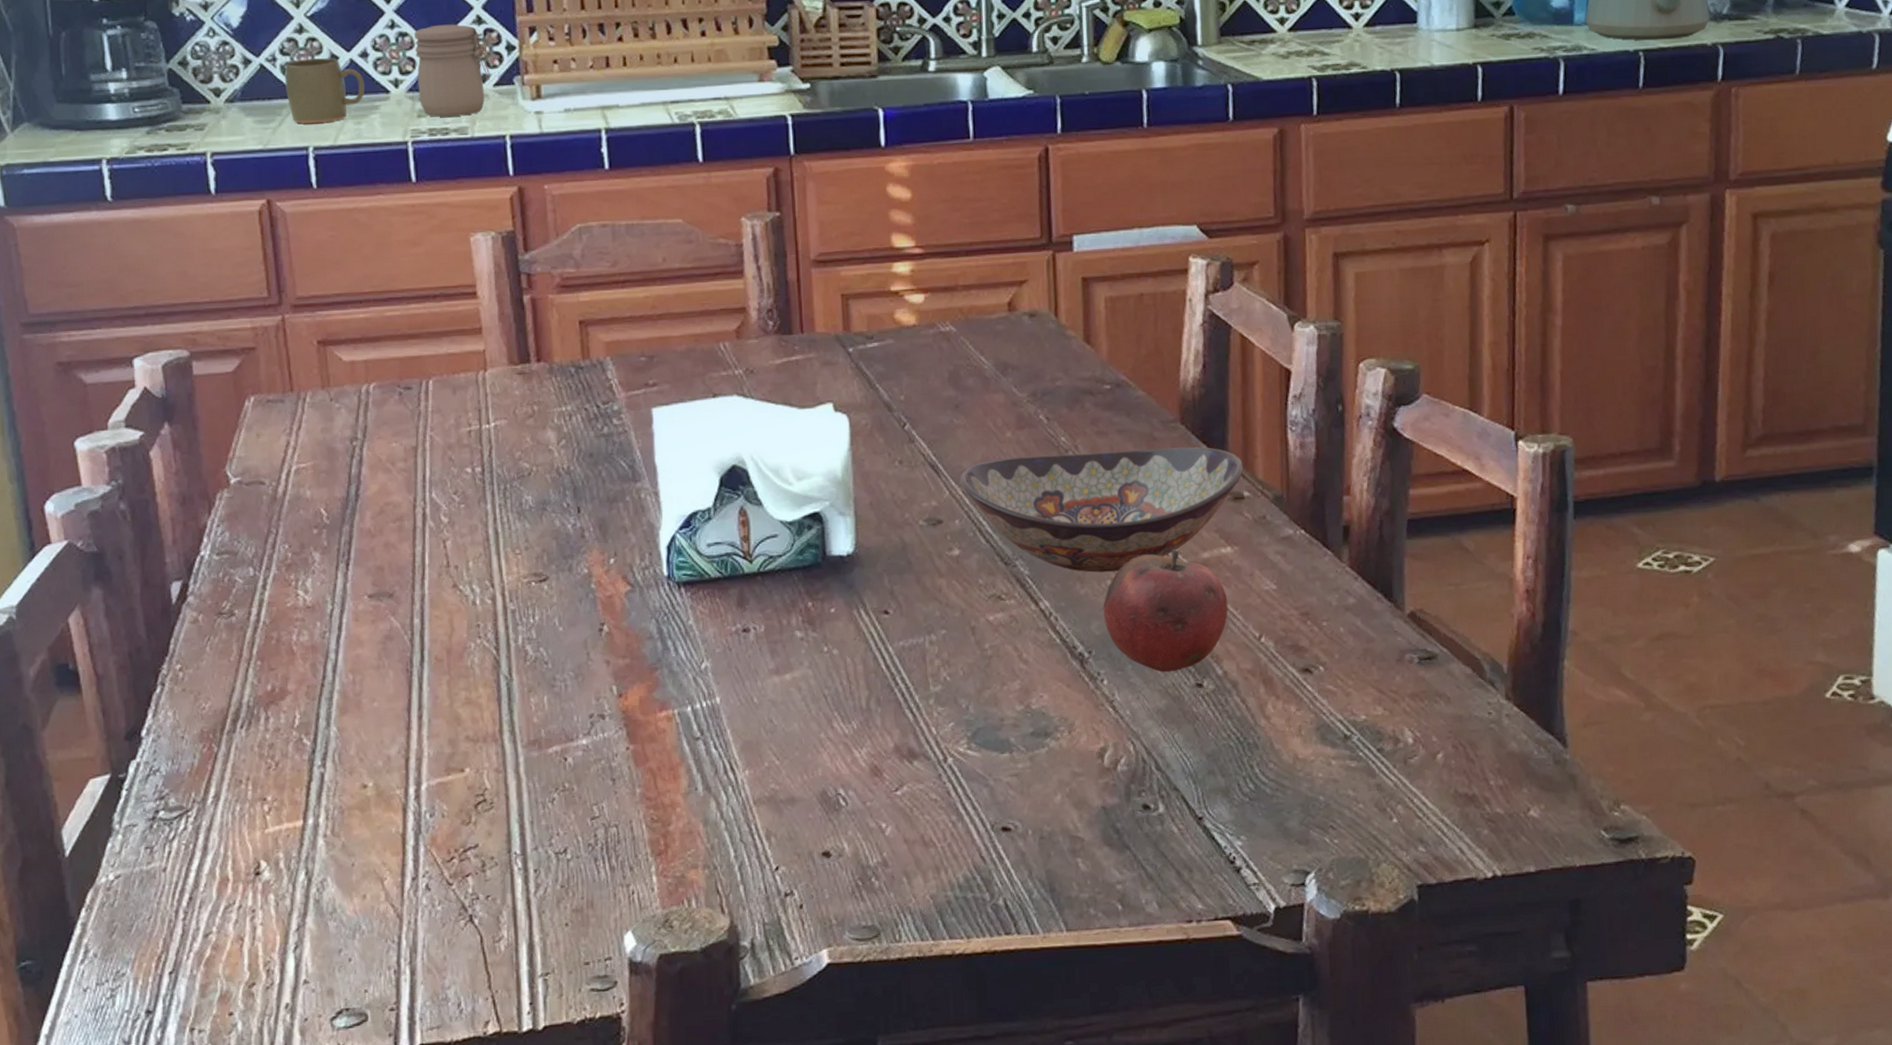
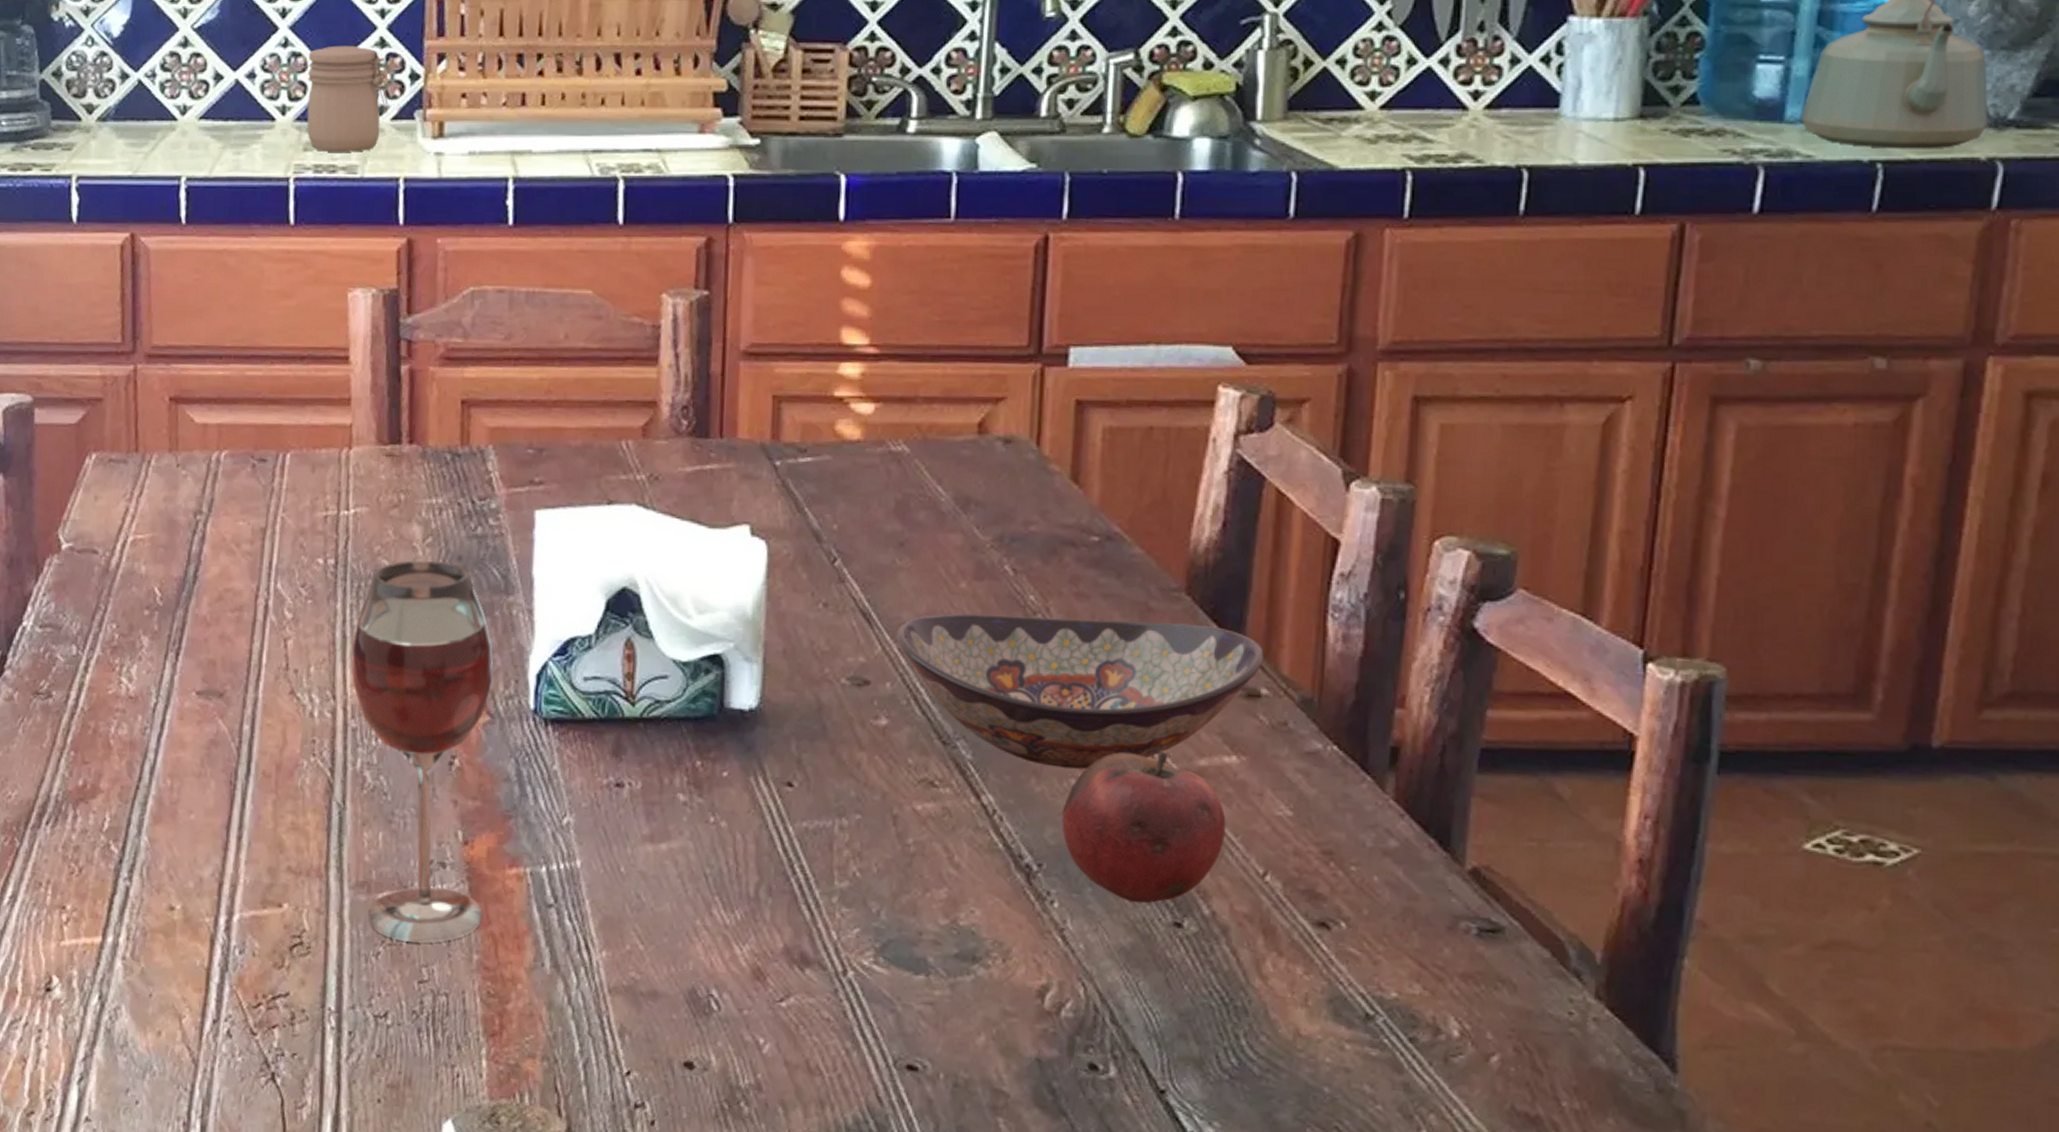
mug: present [284,58,365,124] -> none [162,77,249,150]
wineglass: none [504,460,641,786] -> present [351,561,493,943]

